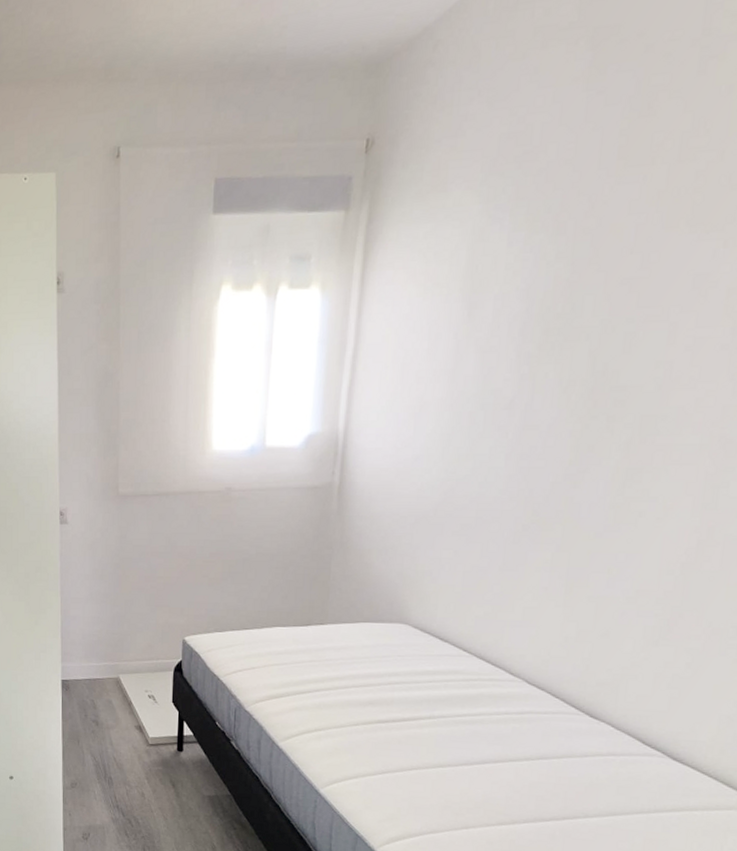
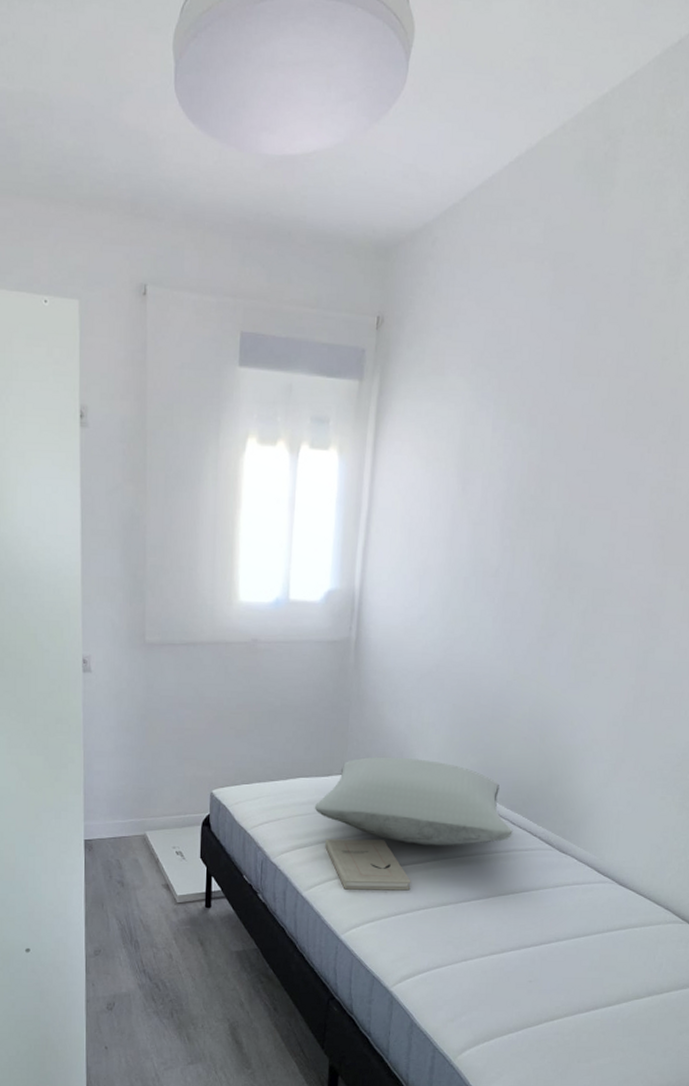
pillow: none [291,606,530,705] -> present [314,756,514,846]
book: none [303,690,402,749] -> present [325,839,411,891]

